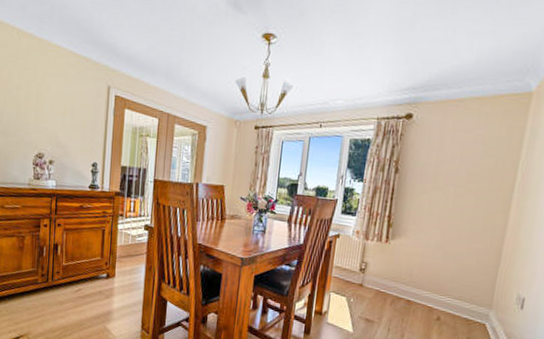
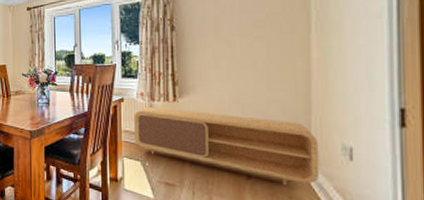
tv stand: none [343,245,500,328] -> present [134,106,320,186]

